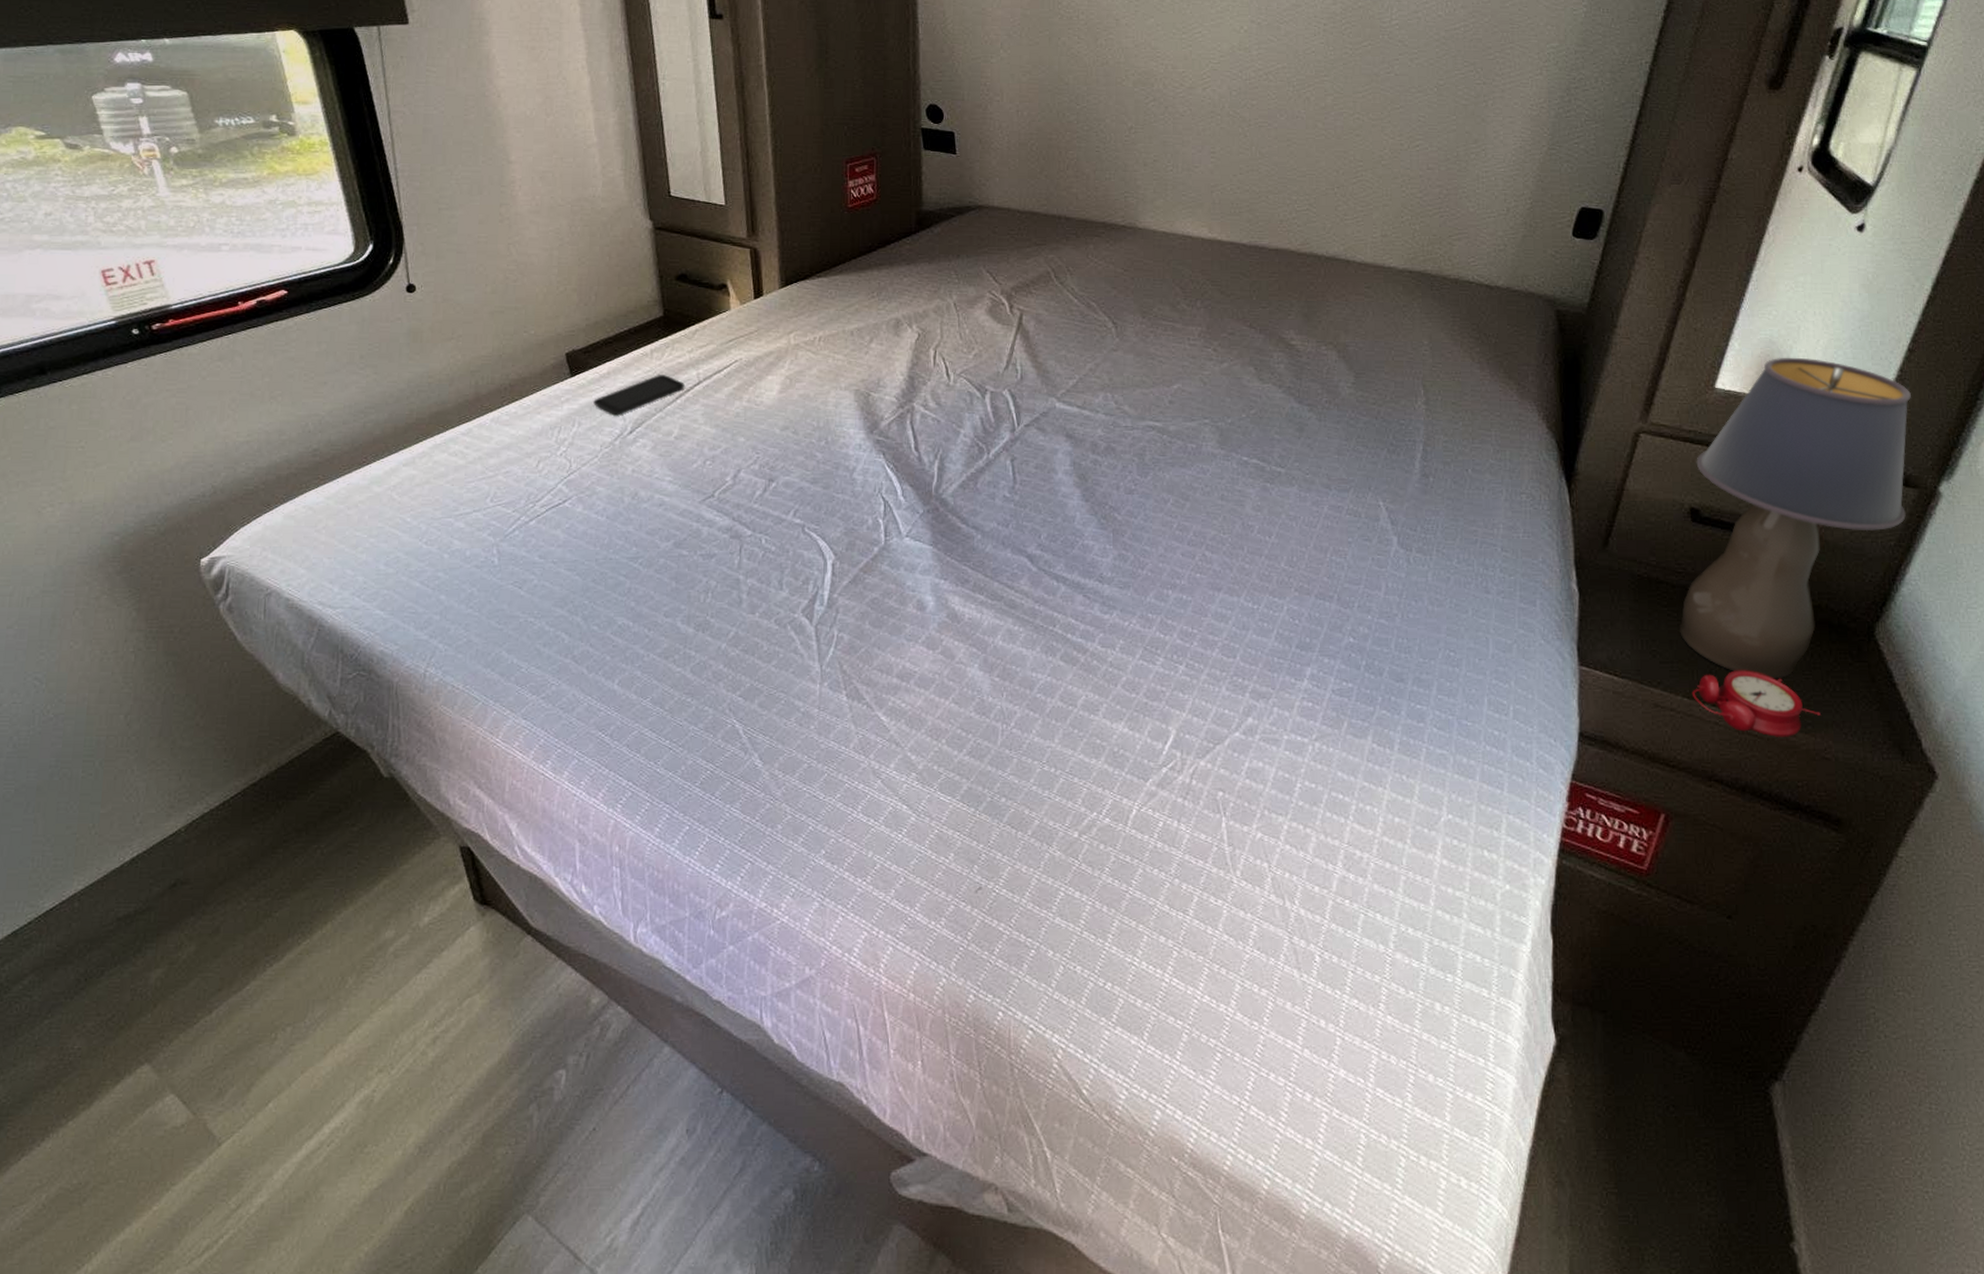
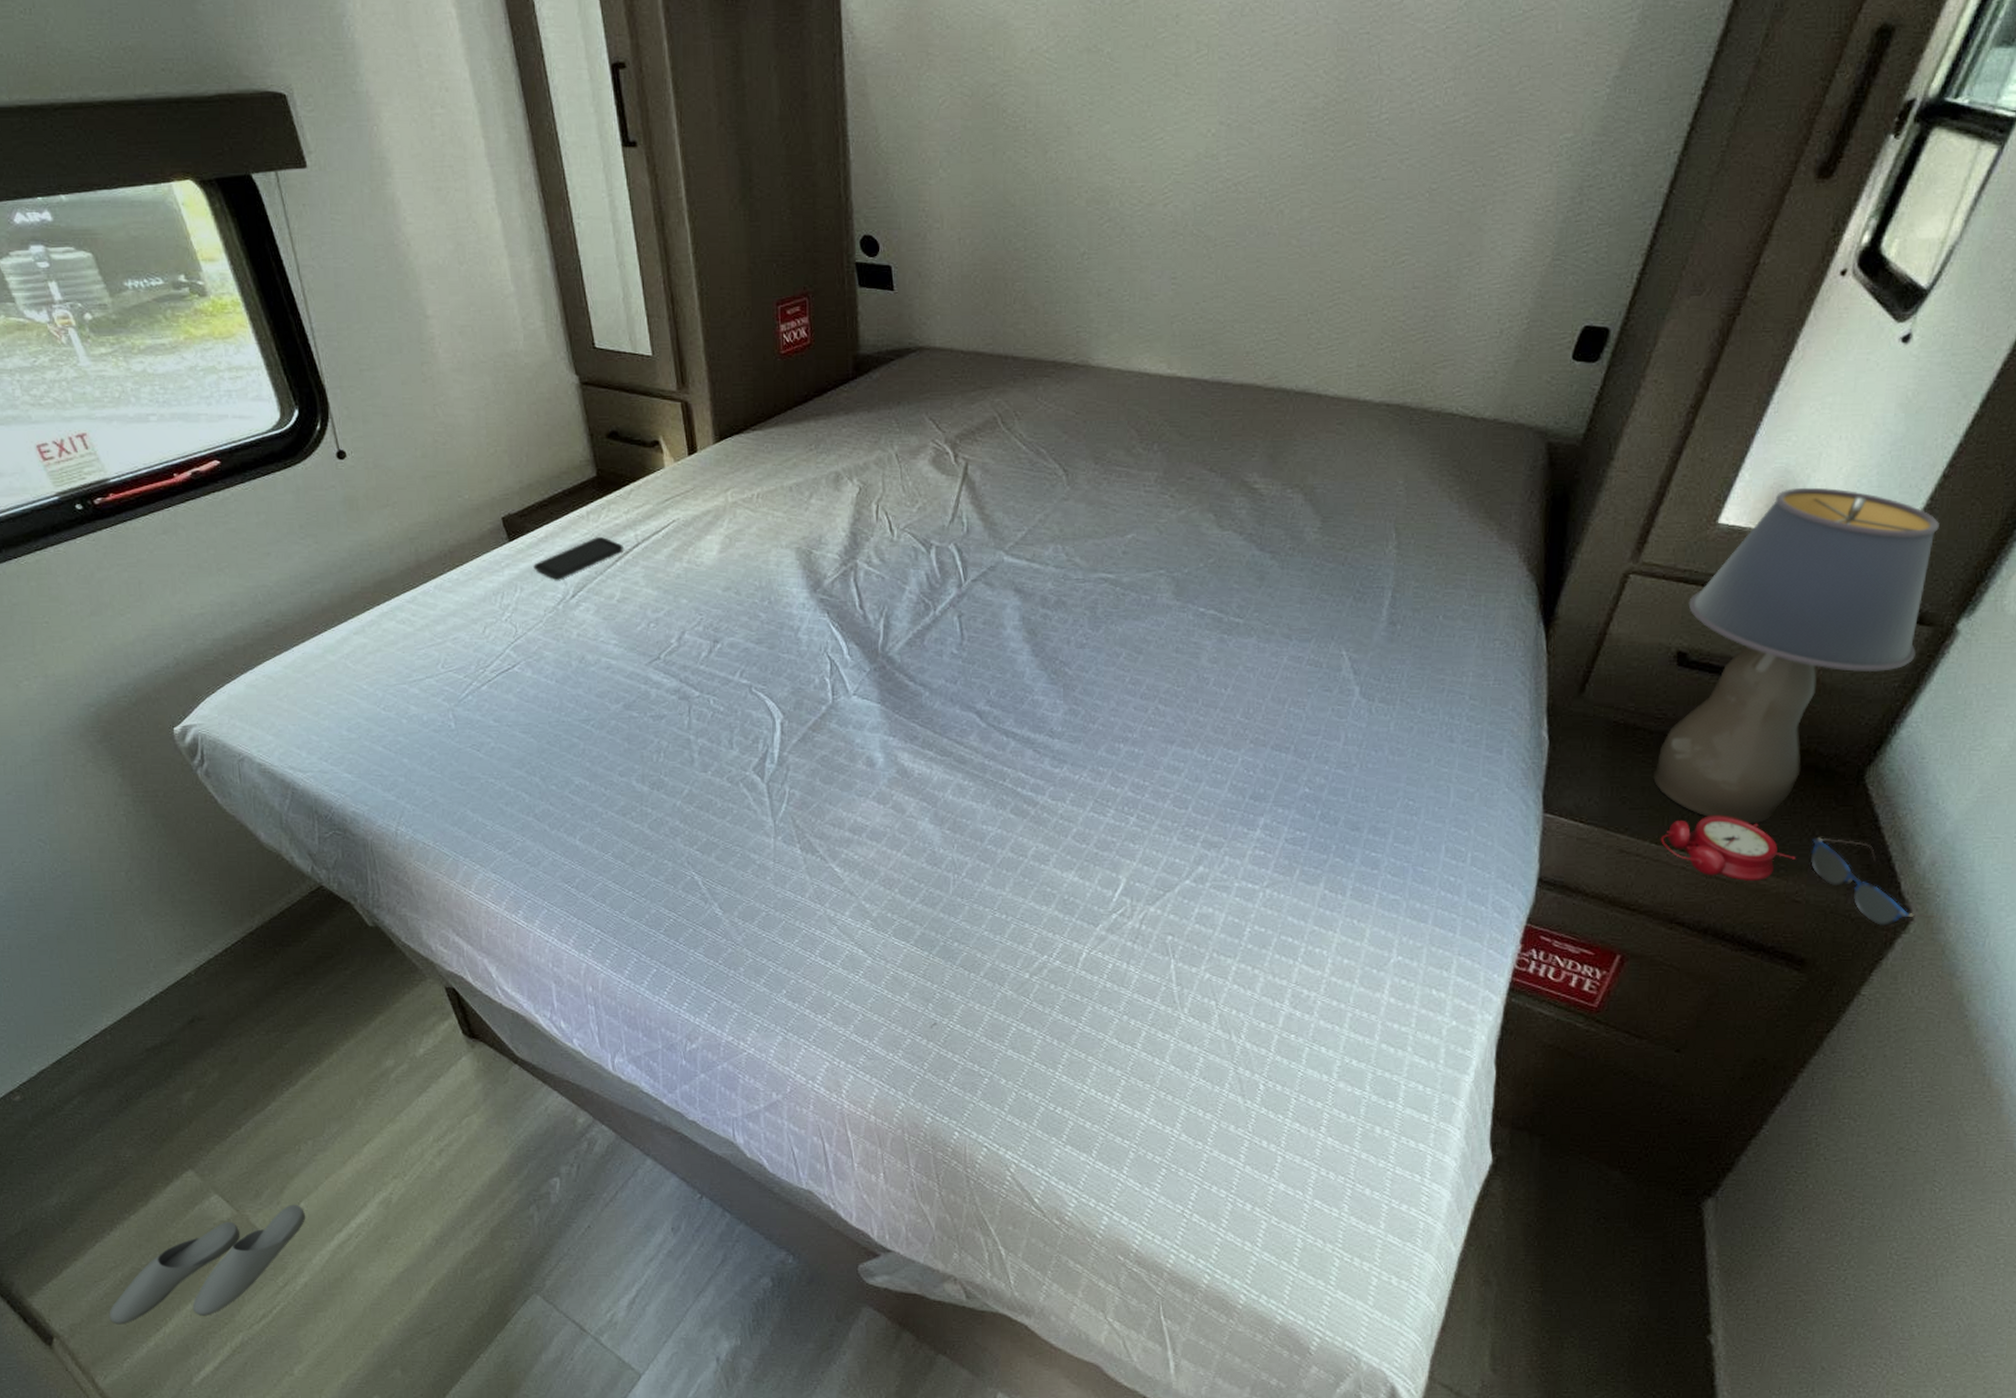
slippers: none [22,1105,272,1262] -> present [109,1204,305,1325]
glasses: none [1833,693,1963,785] -> present [1810,837,1941,927]

